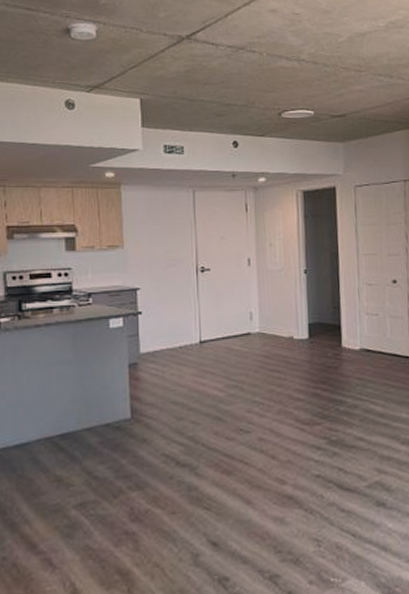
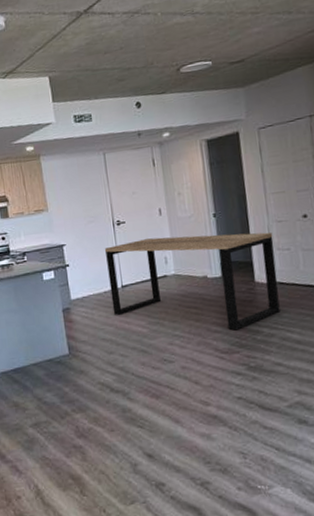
dining table: none [184,290,365,399] -> present [104,232,281,331]

